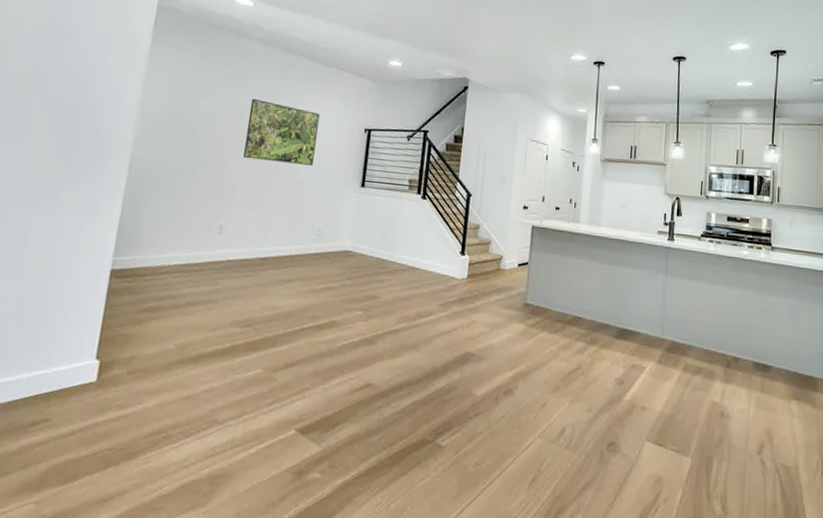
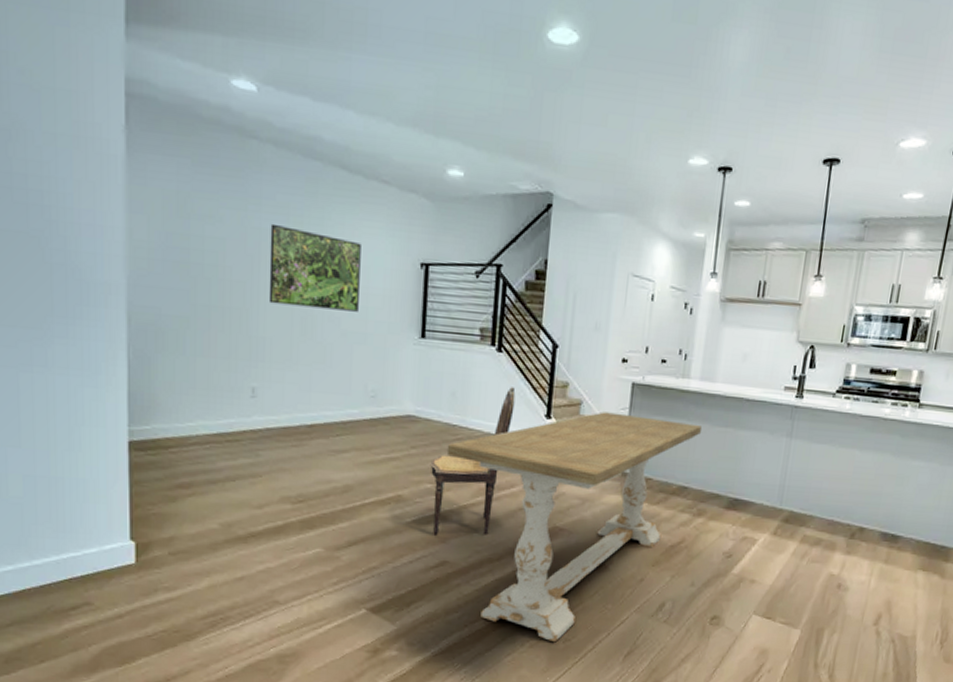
dining chair: none [360,228,436,359] -> present [430,387,516,535]
dining table: none [376,250,592,467] -> present [446,412,703,643]

